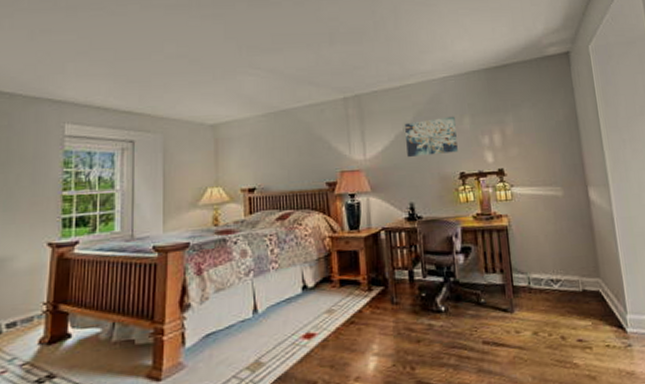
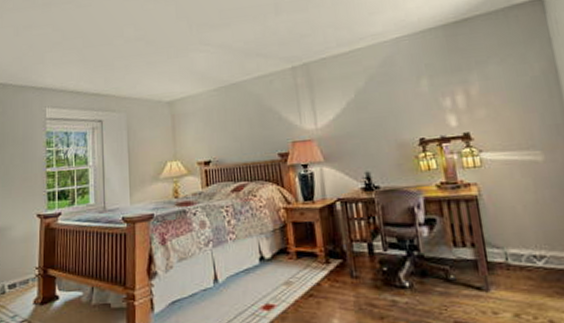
wall art: present [405,116,458,157] -> none [357,78,416,124]

